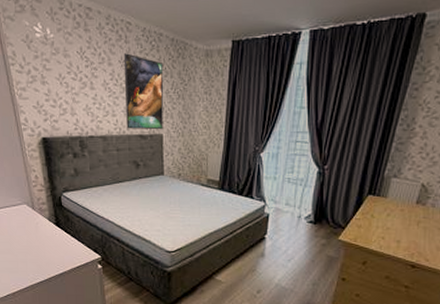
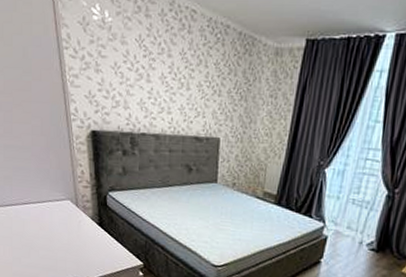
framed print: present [123,53,164,130] -> none [182,45,228,133]

